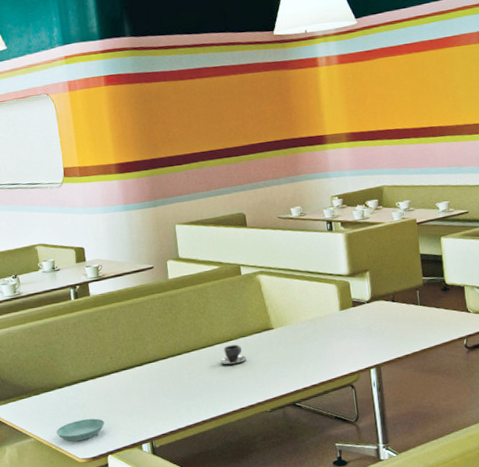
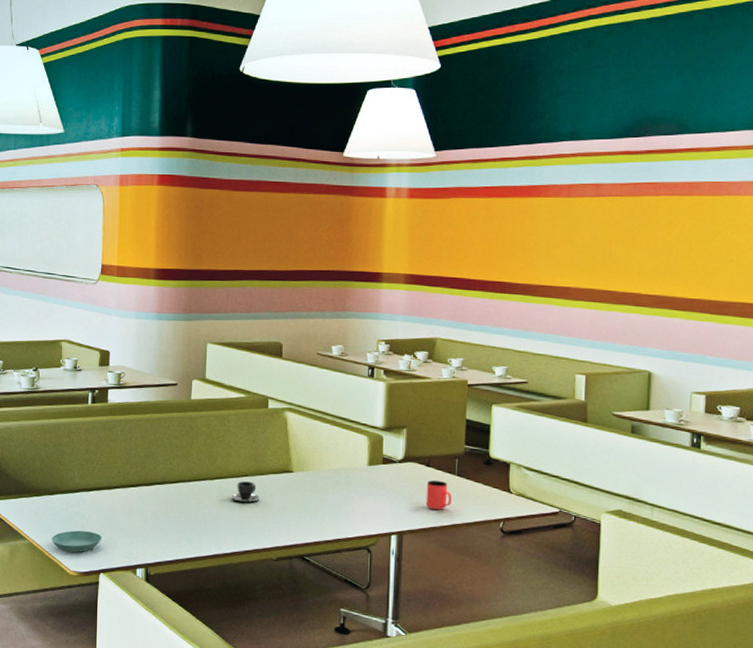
cup: none [394,312,419,339] -> present [426,480,453,510]

